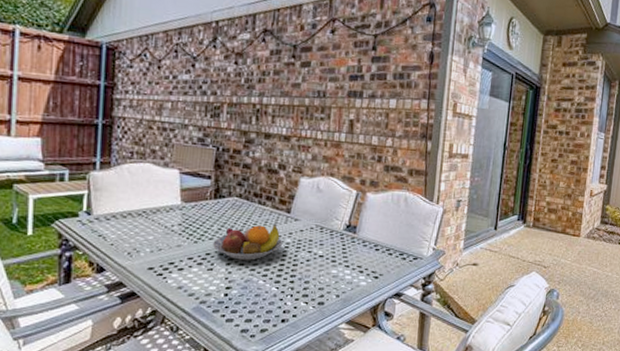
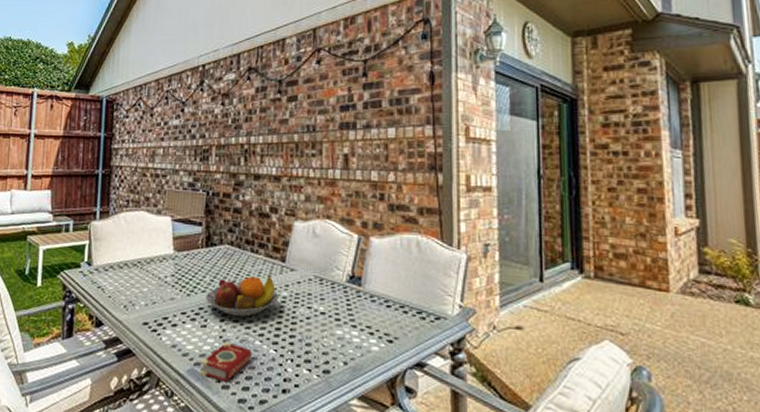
book: none [206,282,255,316] -> present [200,341,252,382]

